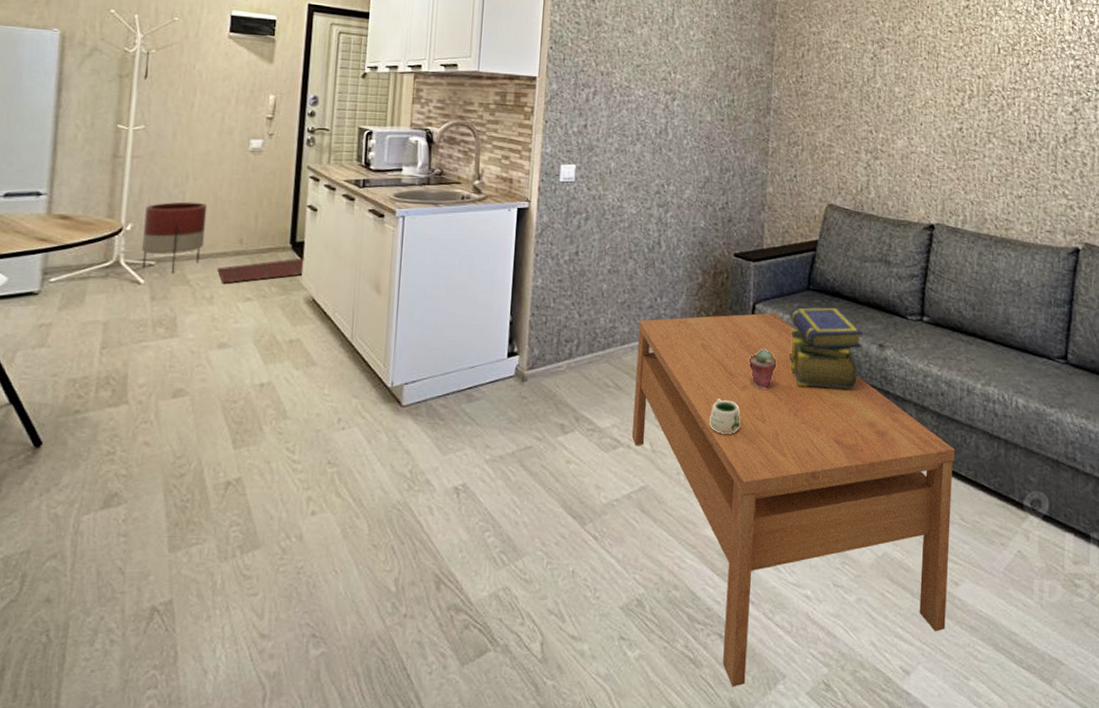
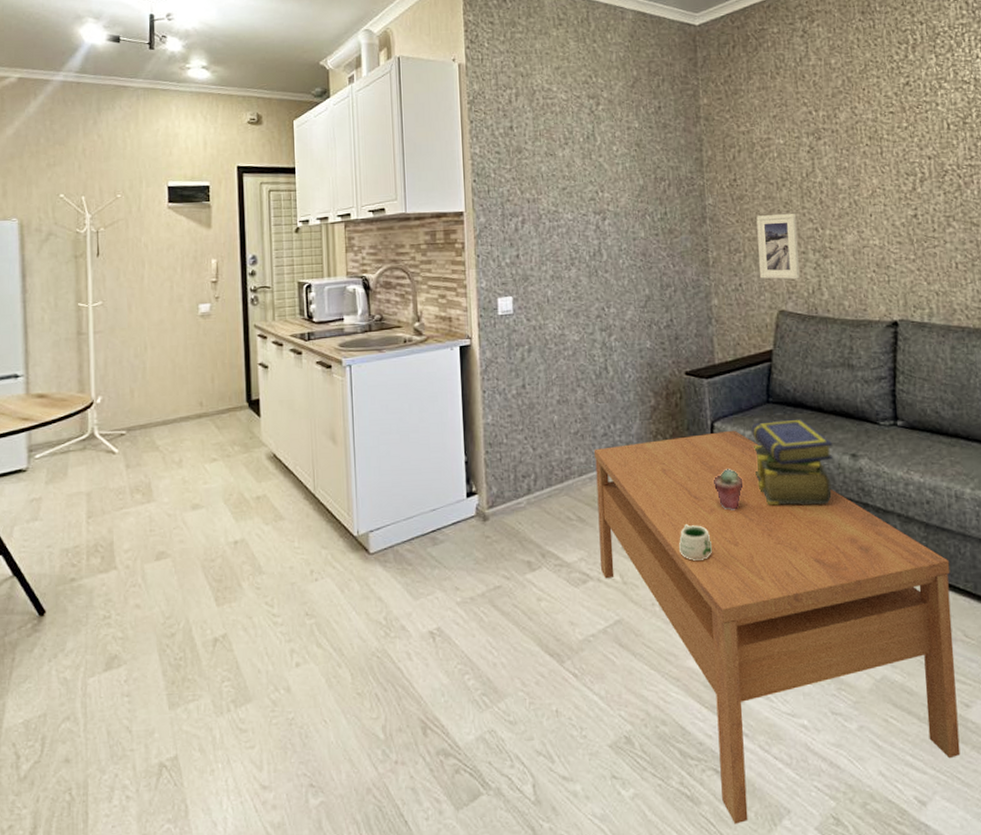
planter: present [142,201,208,274] -> none [112,370,168,441]
doormat: present [217,258,304,284] -> none [183,415,262,447]
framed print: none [814,113,854,177] -> present [756,214,800,280]

